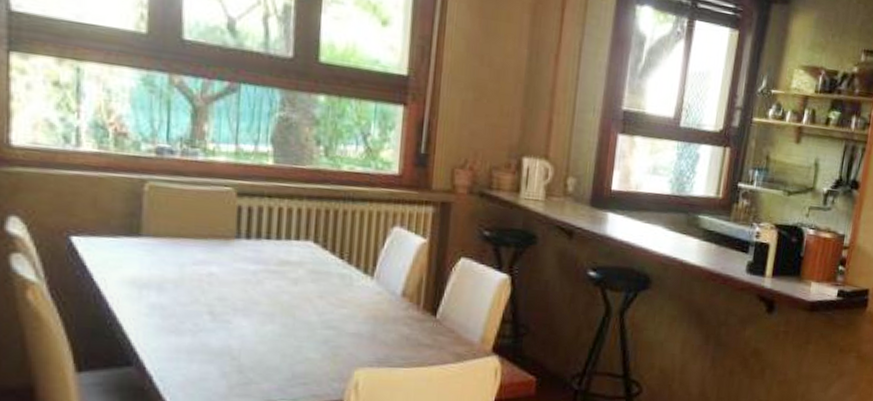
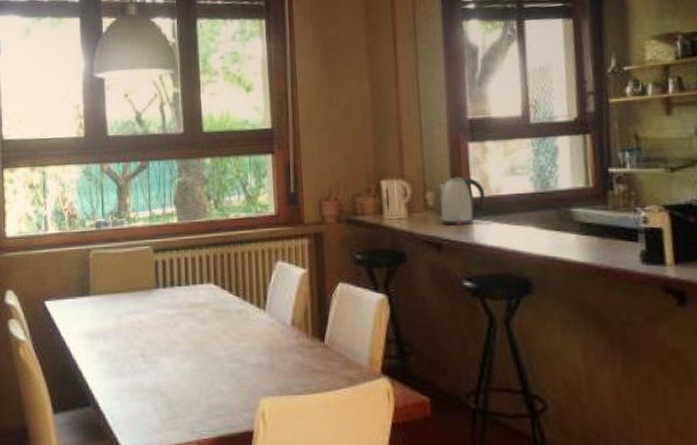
kettle: none [577,166,625,218] -> present [440,176,486,227]

